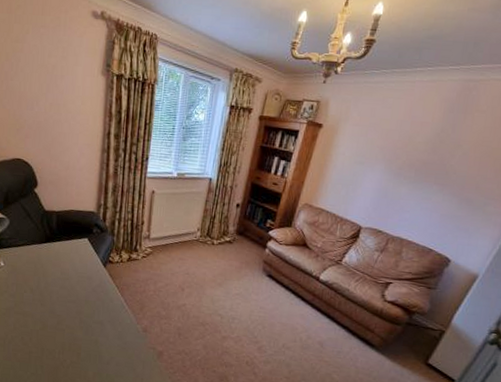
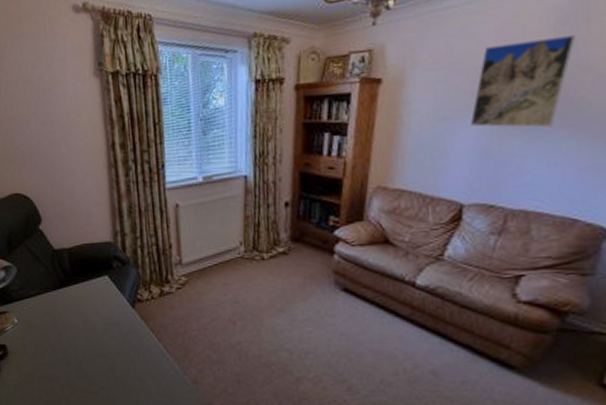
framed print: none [376,117,455,183] -> present [470,35,575,128]

